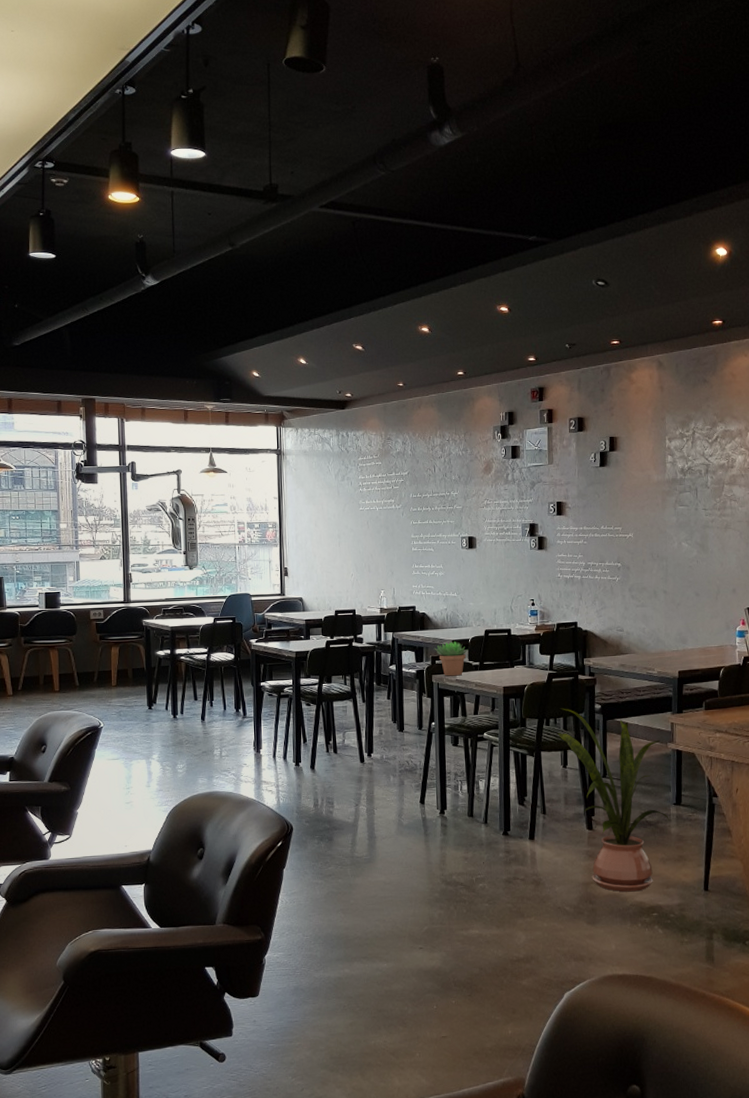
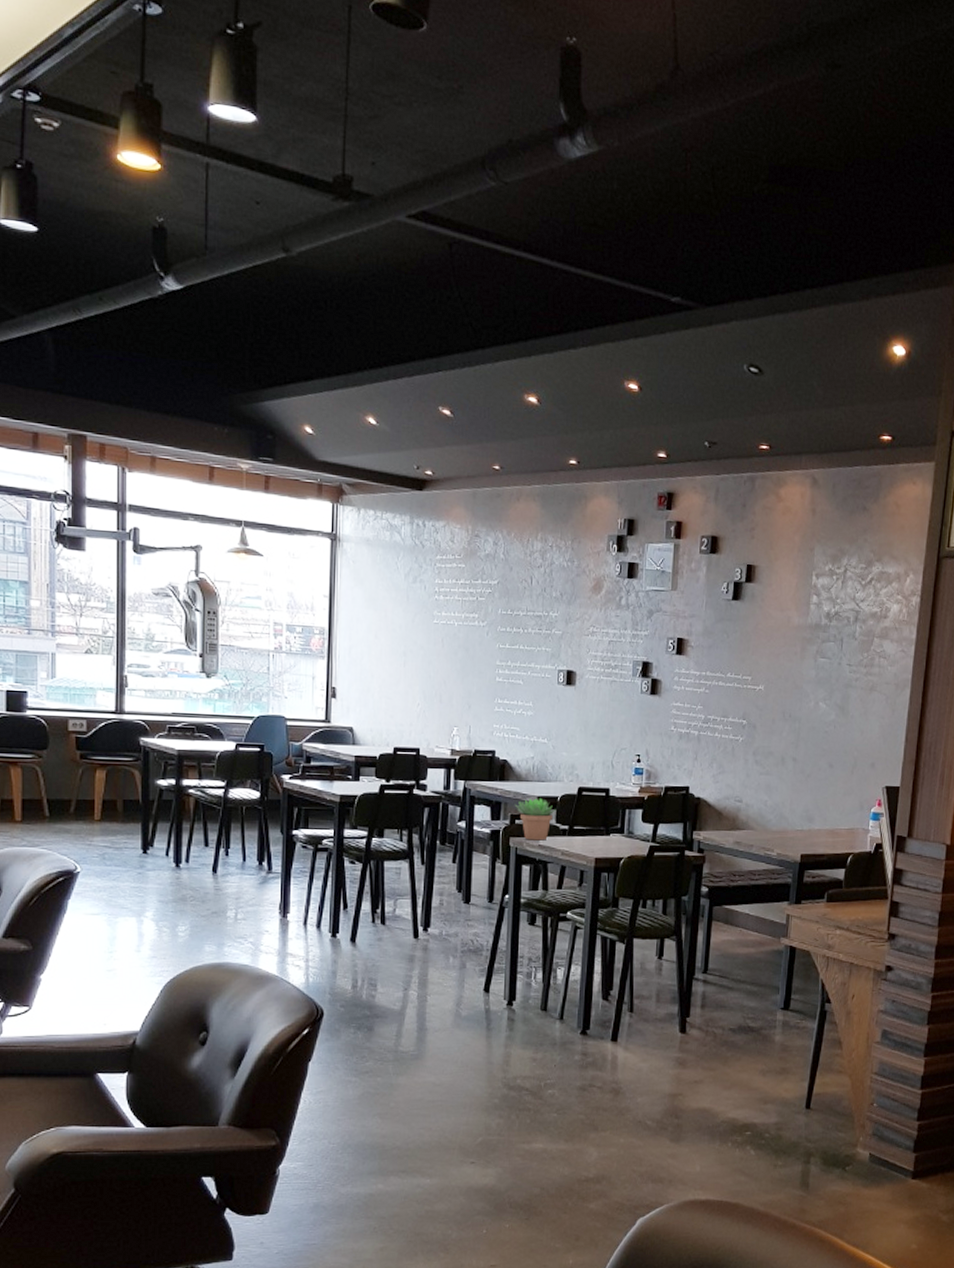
house plant: present [557,708,669,892] -> none [655,888,774,1107]

